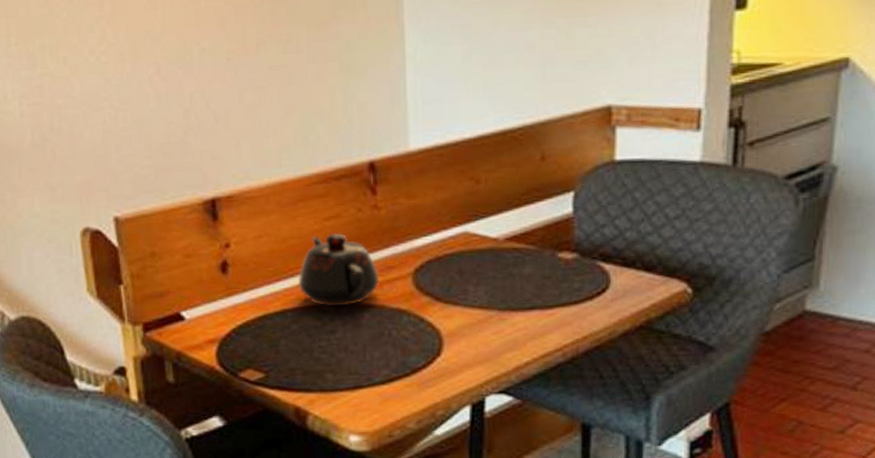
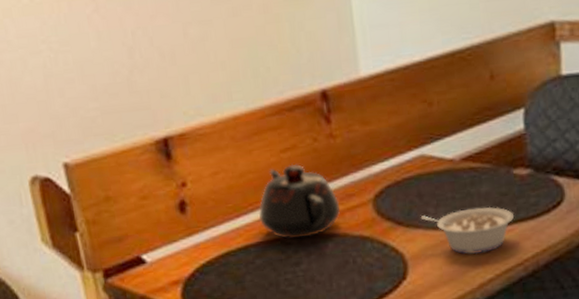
legume: none [459,288,557,337] -> present [420,206,515,255]

